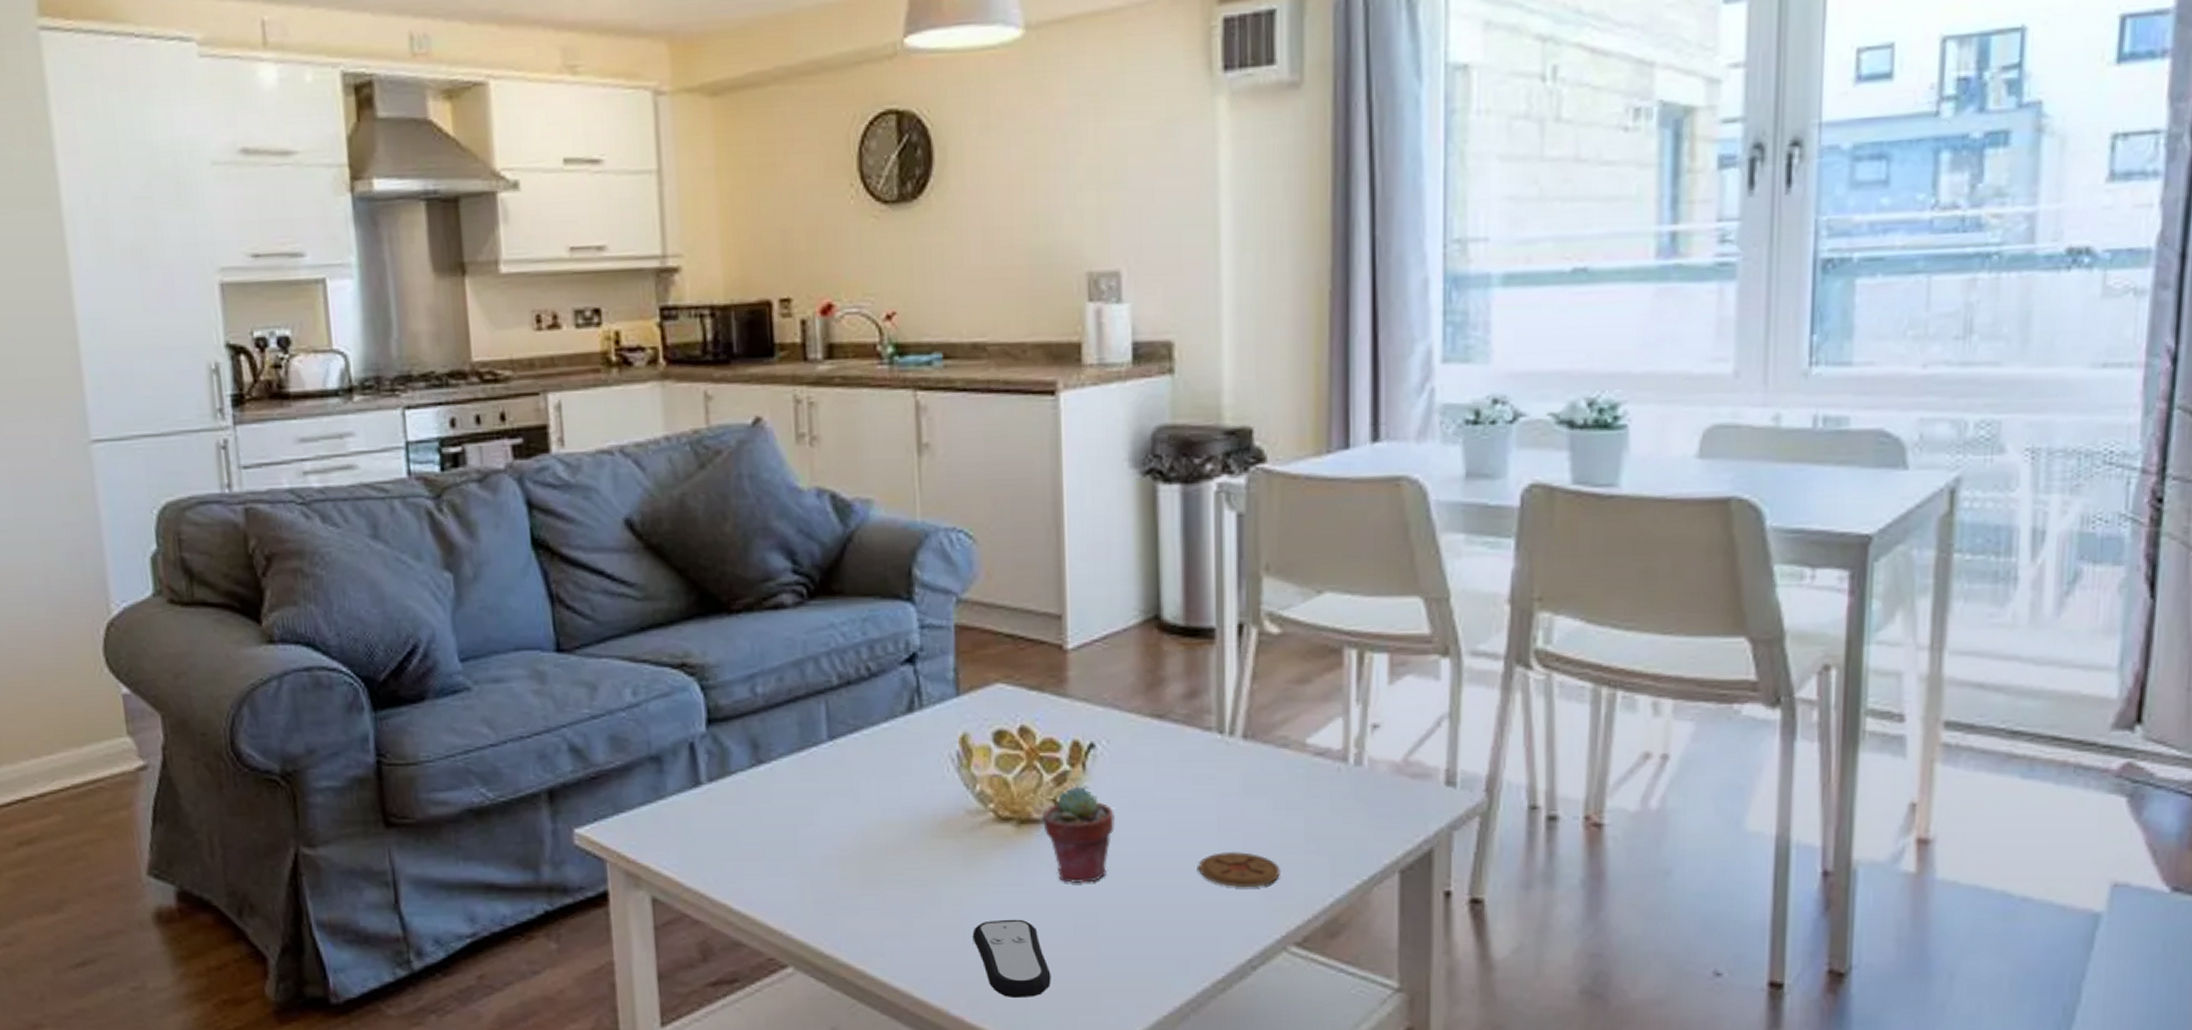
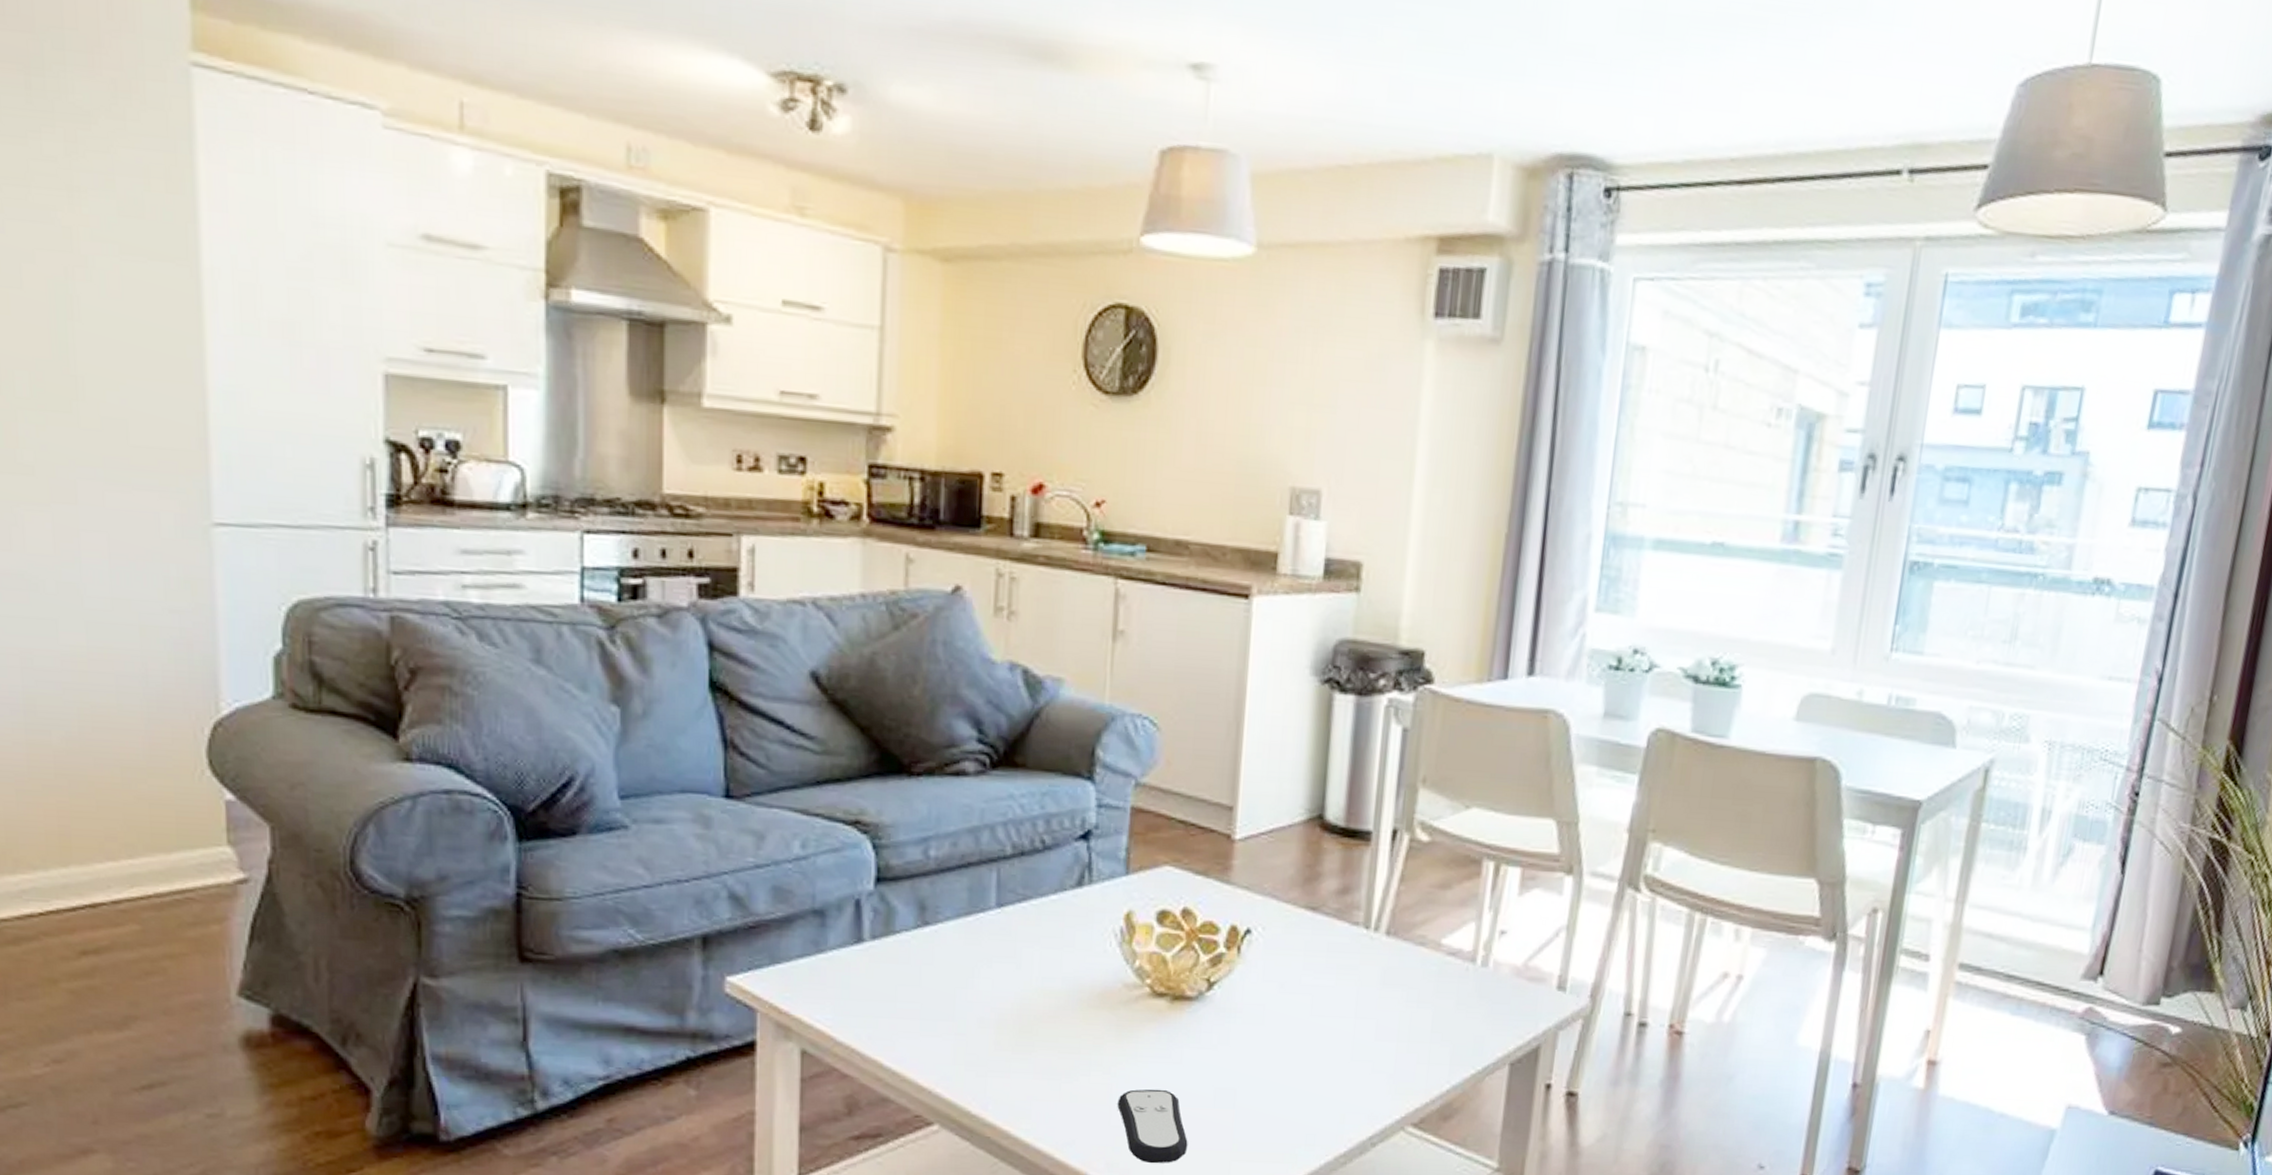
potted succulent: present [1041,786,1115,884] -> none [1194,968,1262,1060]
coaster: present [1198,851,1280,887] -> none [1333,1037,1406,1071]

